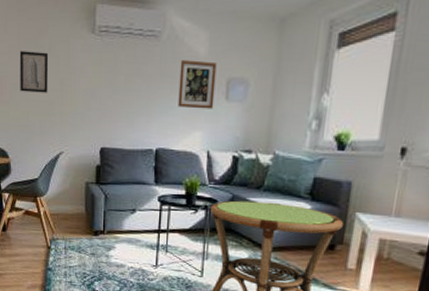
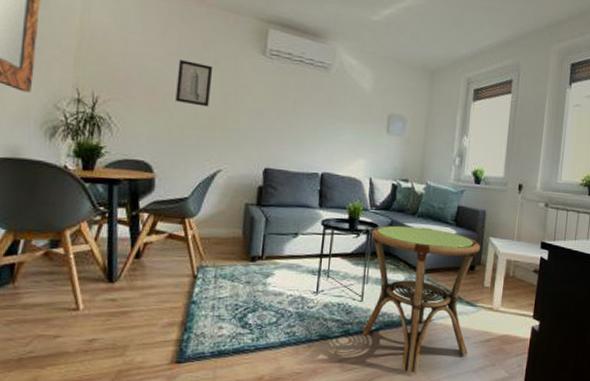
wall art: present [178,60,217,109] -> none [344,93,380,140]

